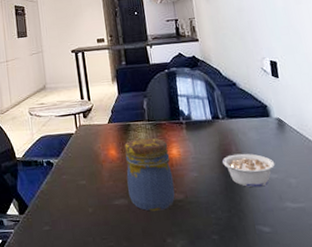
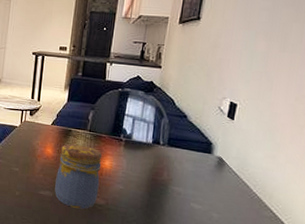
legume: present [222,153,276,188] -> none [151,178,203,213]

